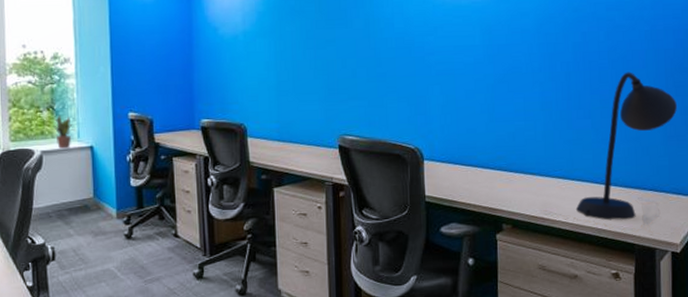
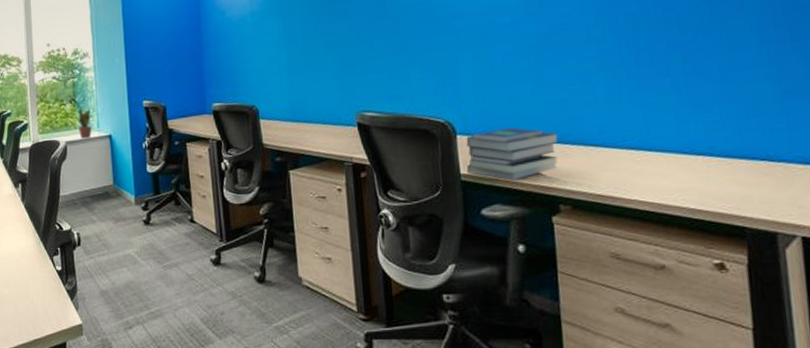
books: none [431,155,505,202] -> present [466,127,558,181]
desk lamp: present [575,72,677,221] -> none [656,16,795,199]

